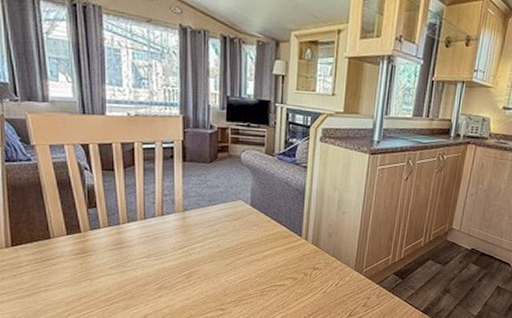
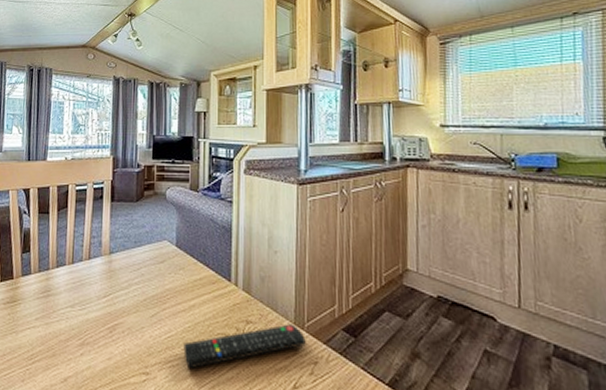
remote control: none [256,270,363,305] -> present [183,324,306,369]

